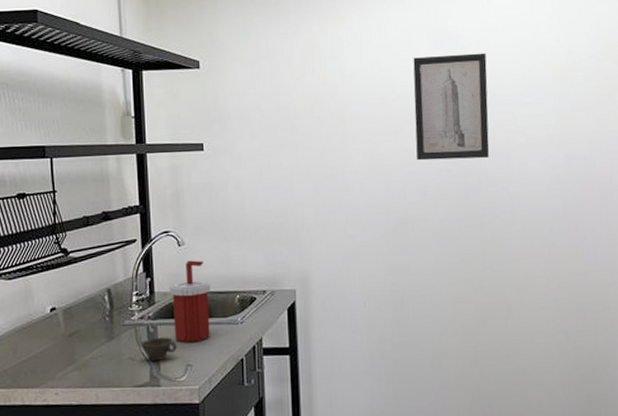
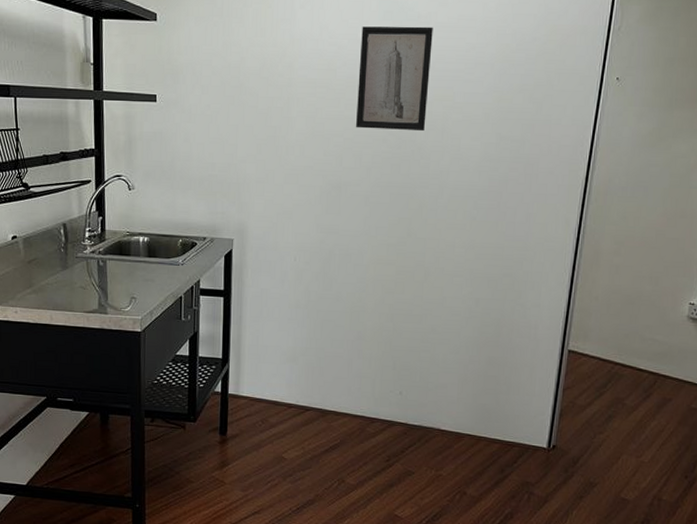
cup: present [141,337,177,361] -> none [91,271,123,292]
soap dispenser: present [169,260,210,343] -> none [119,204,156,278]

